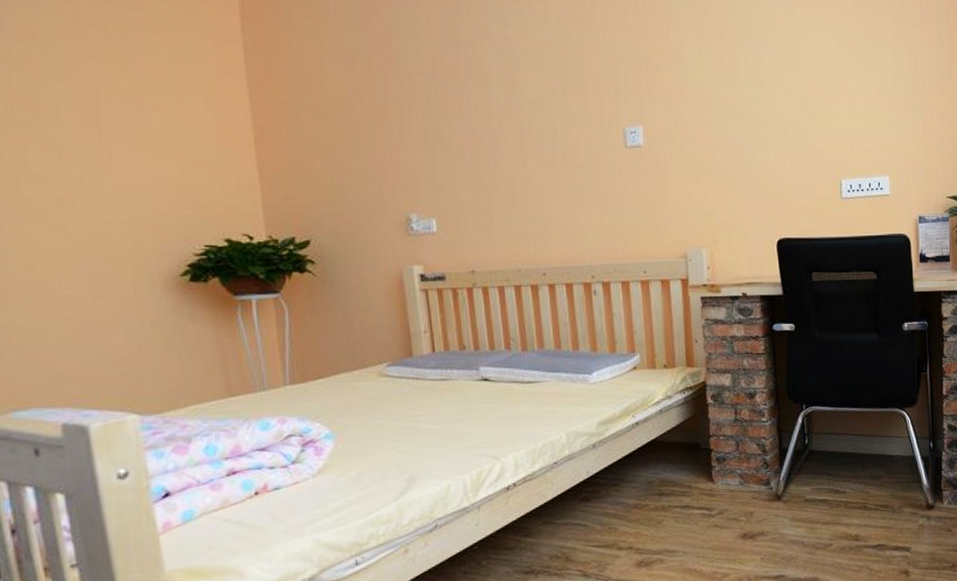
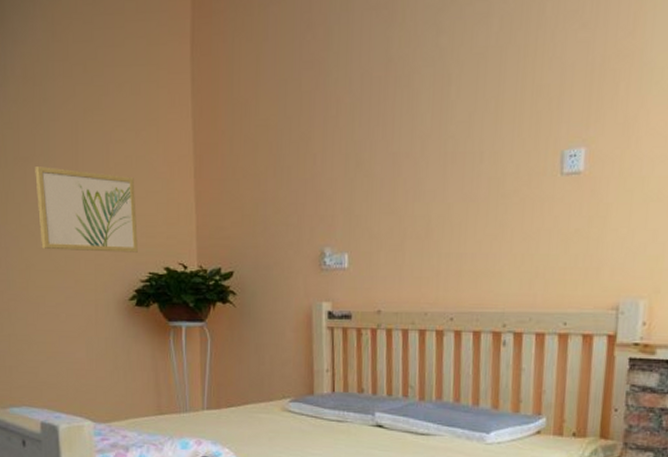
wall art: none [38,133,189,226] -> present [35,167,138,253]

